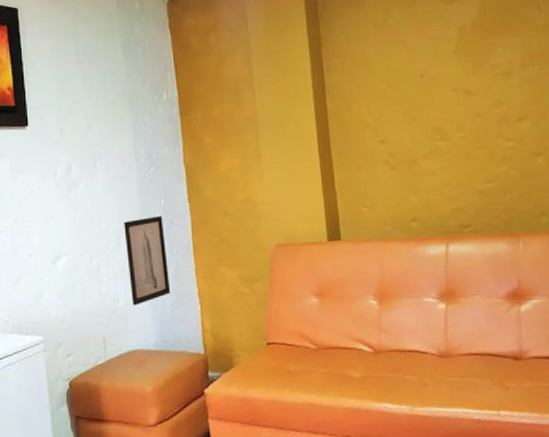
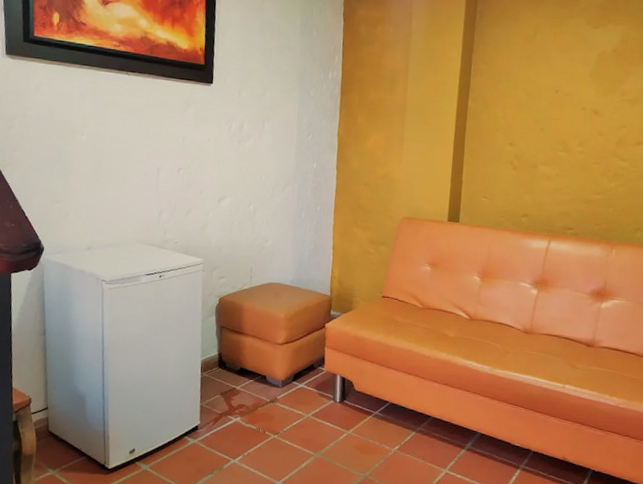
wall art: present [124,216,171,306] -> none [277,176,313,248]

